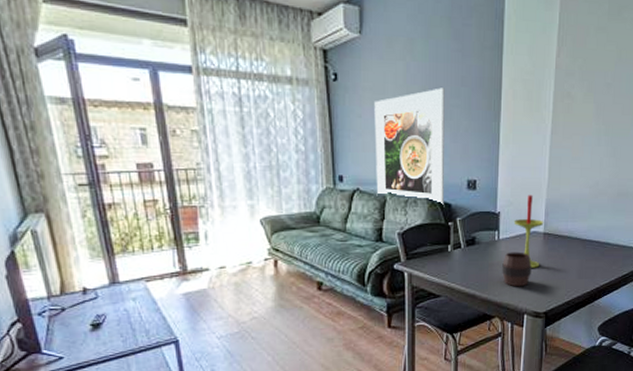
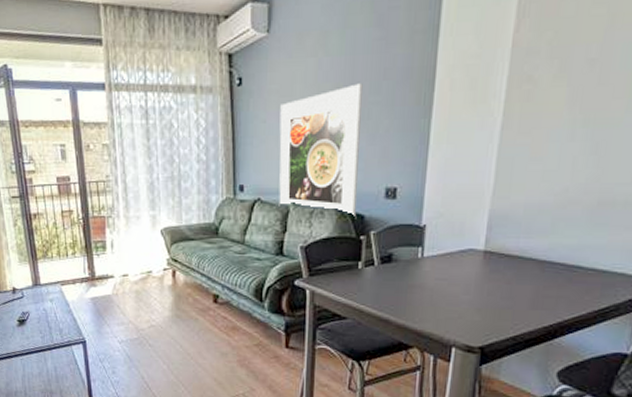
cup: present [502,252,532,287] -> none [425,272,466,315]
candle: present [513,194,544,268] -> none [443,204,486,293]

